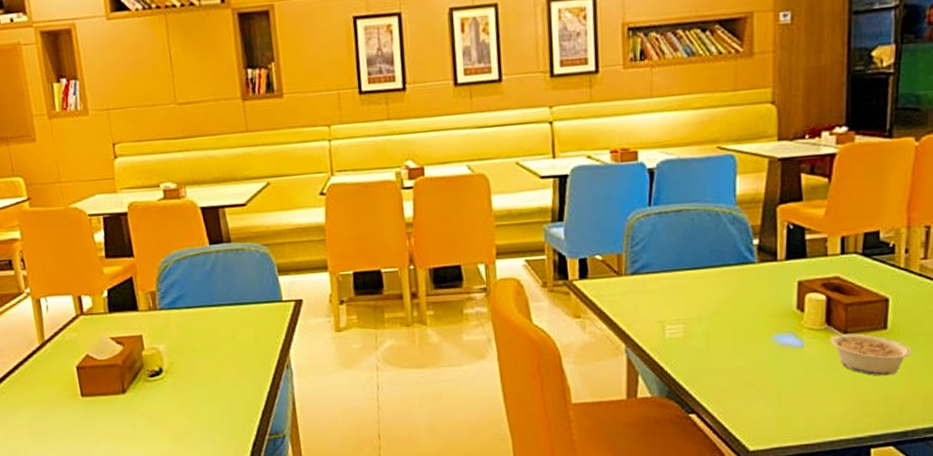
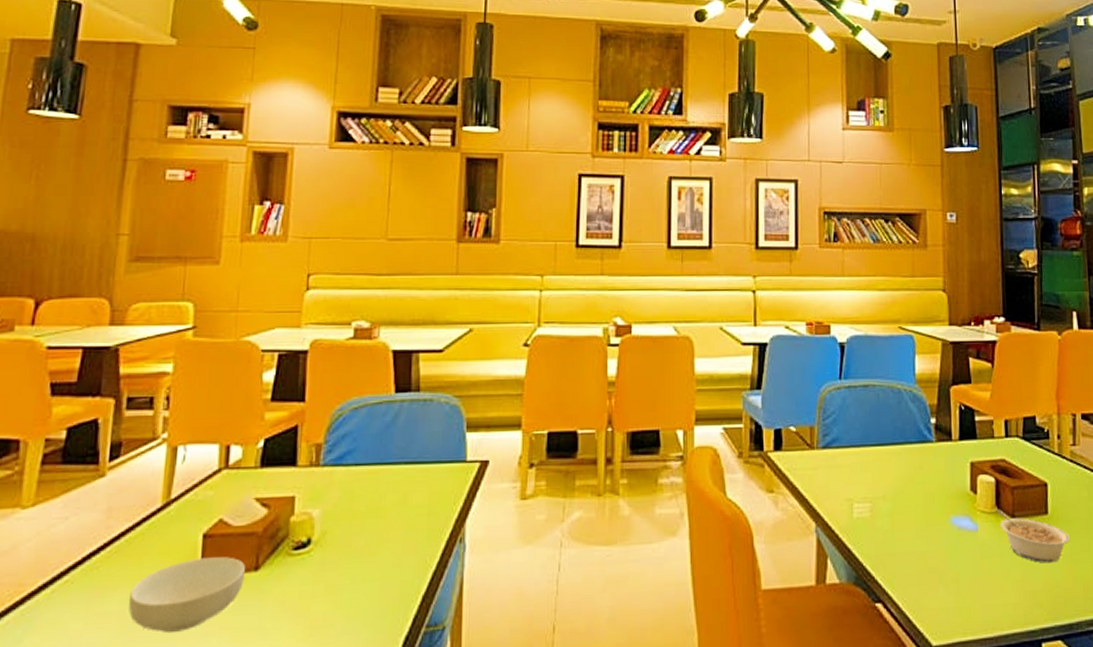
cereal bowl: none [32,383,116,439] -> present [128,557,245,633]

